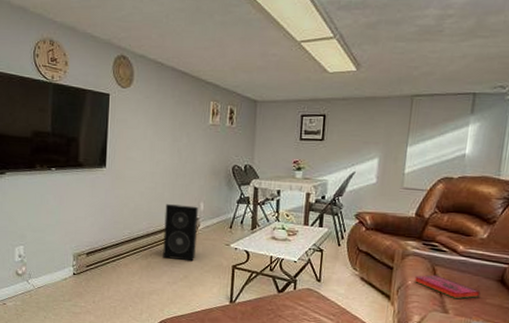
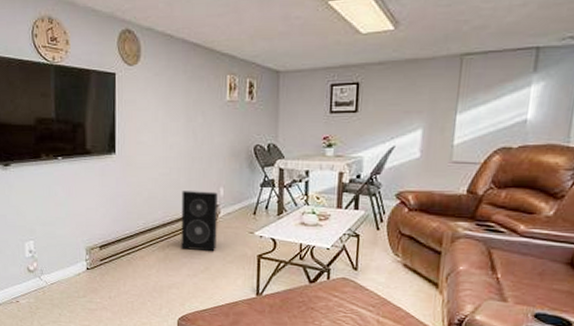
hardback book: present [415,274,481,299] -> none [467,258,546,286]

